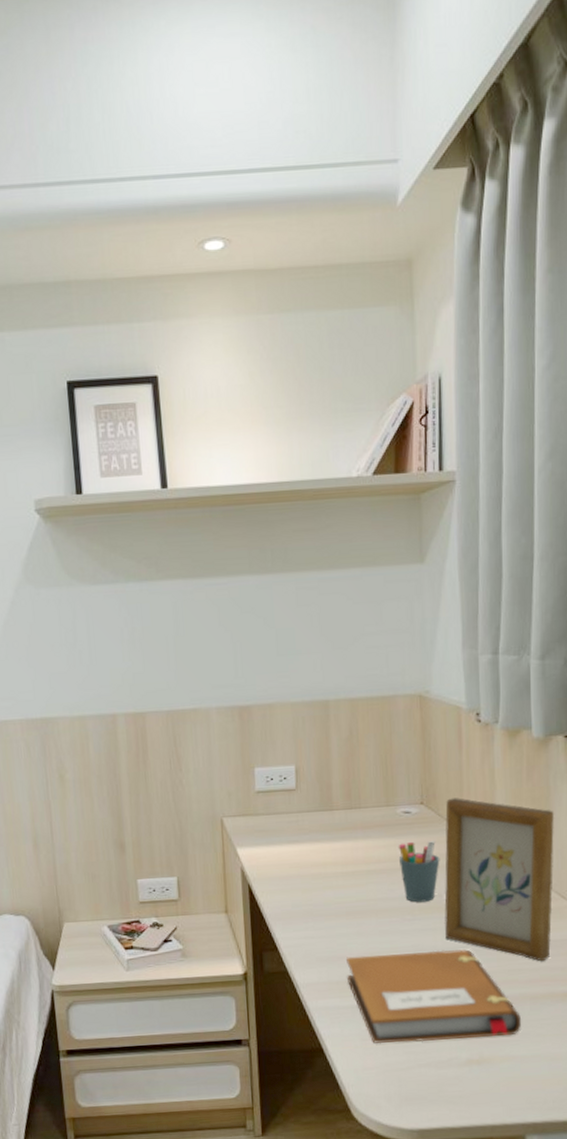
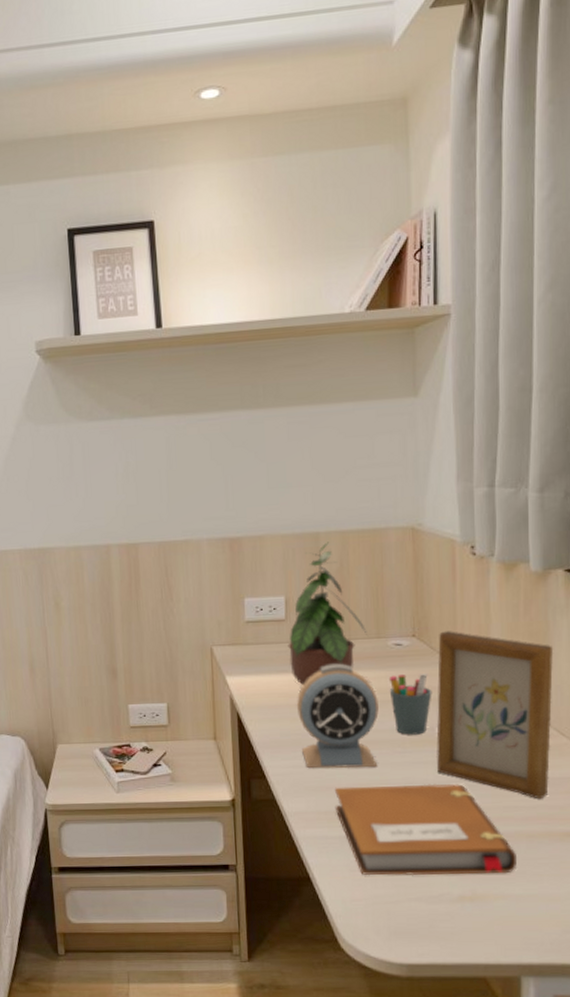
potted plant: none [298,710,377,855] -> present [288,542,367,685]
alarm clock: none [308,832,389,939] -> present [297,663,379,768]

